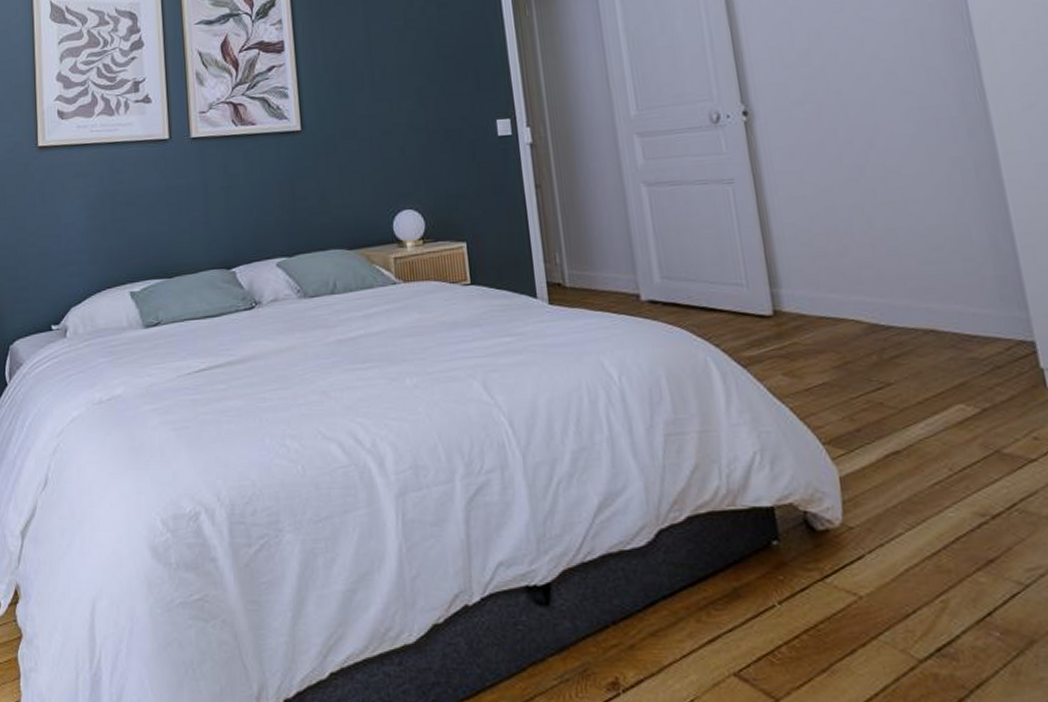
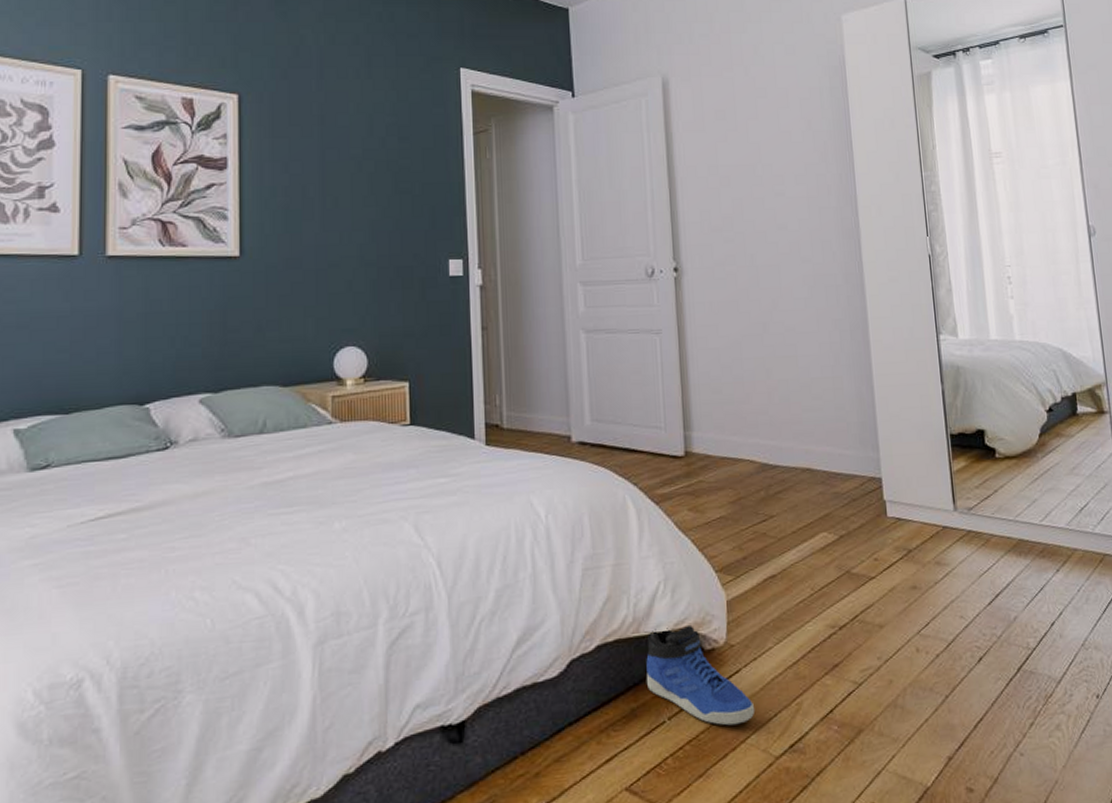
sneaker: none [746,502,887,618] -> present [646,626,755,726]

